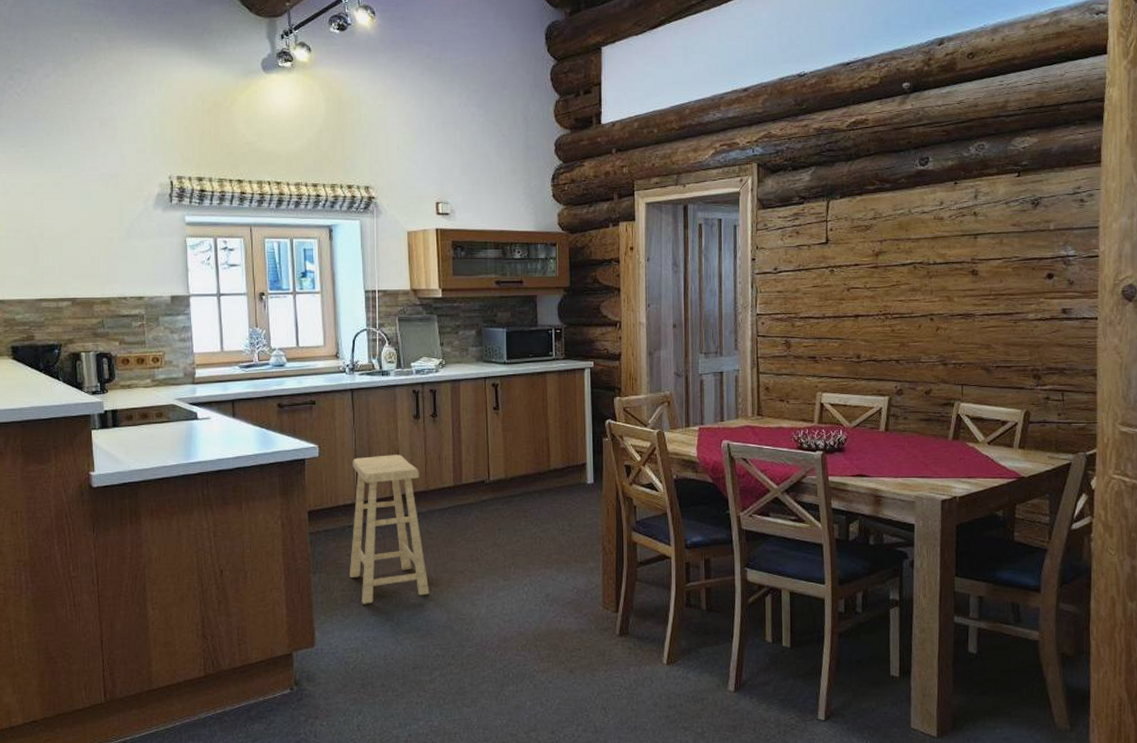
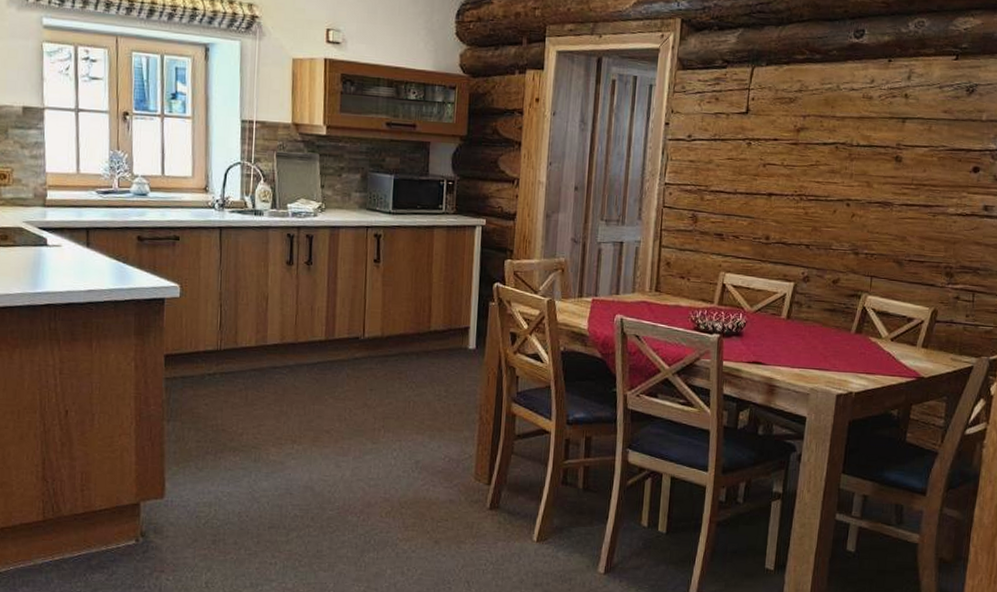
stool: present [350,454,430,604] -> none [207,301,292,458]

